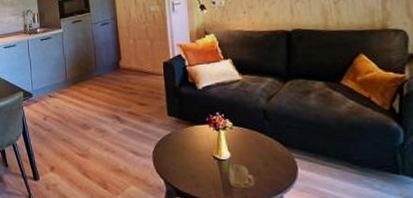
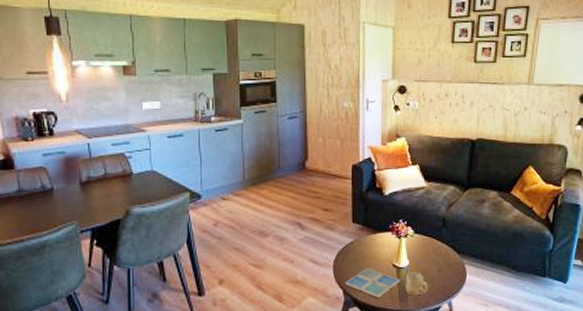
drink coaster: none [166,159,223,189] -> present [345,268,400,298]

